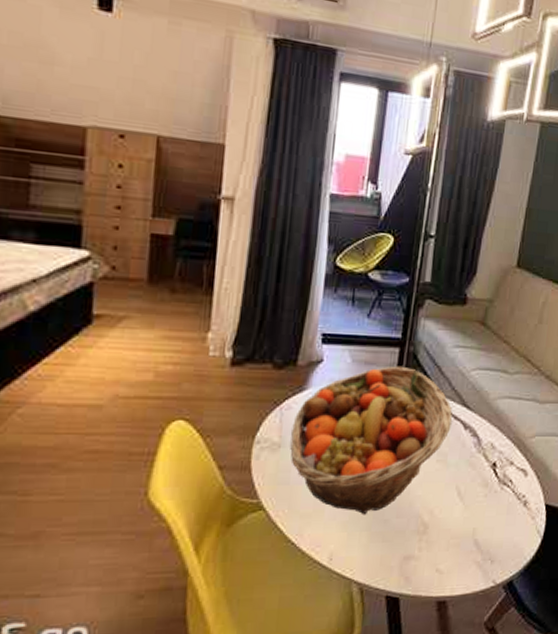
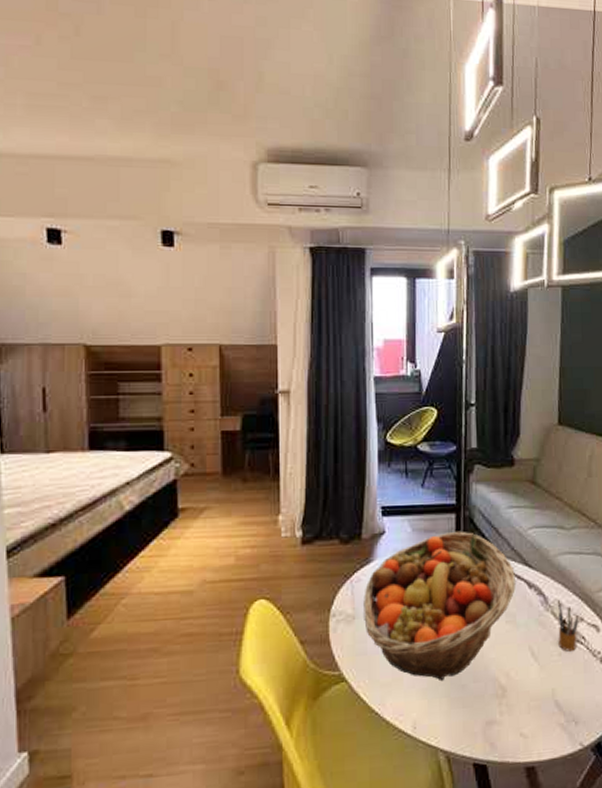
pencil box: none [485,444,510,493] -> present [558,601,579,651]

